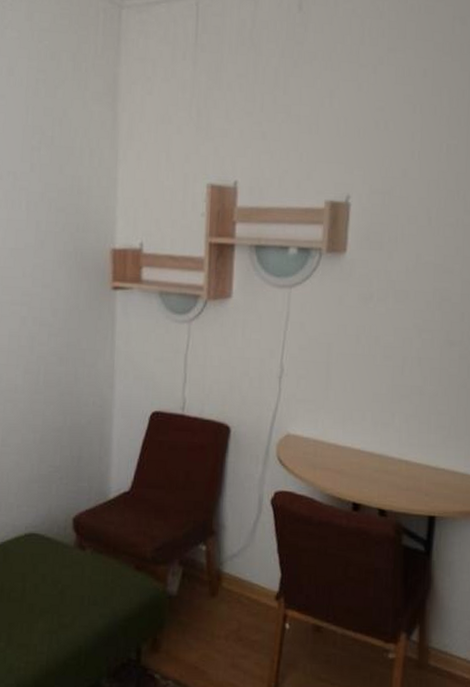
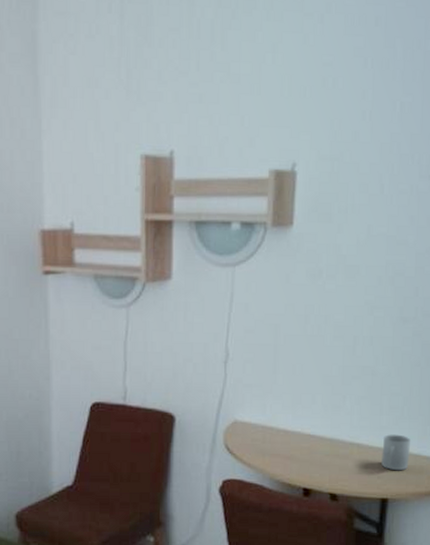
mug: none [429,452,458,489] -> present [381,434,411,471]

